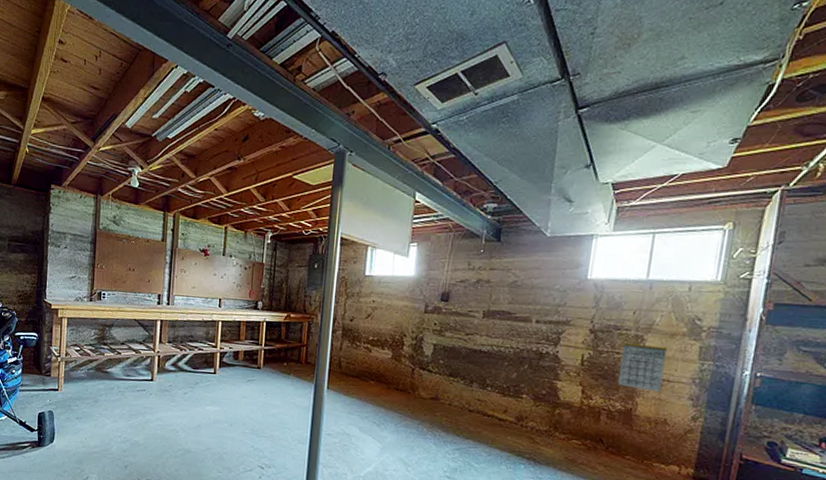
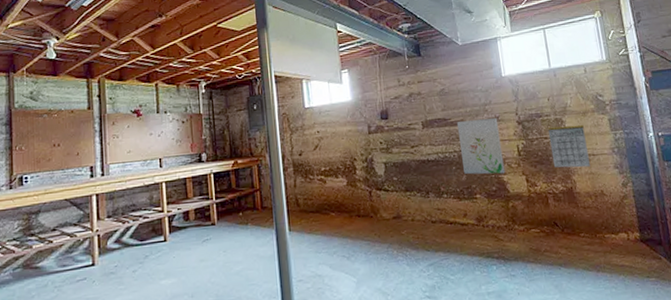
wall art: none [516,318,568,380] -> present [456,118,506,175]

